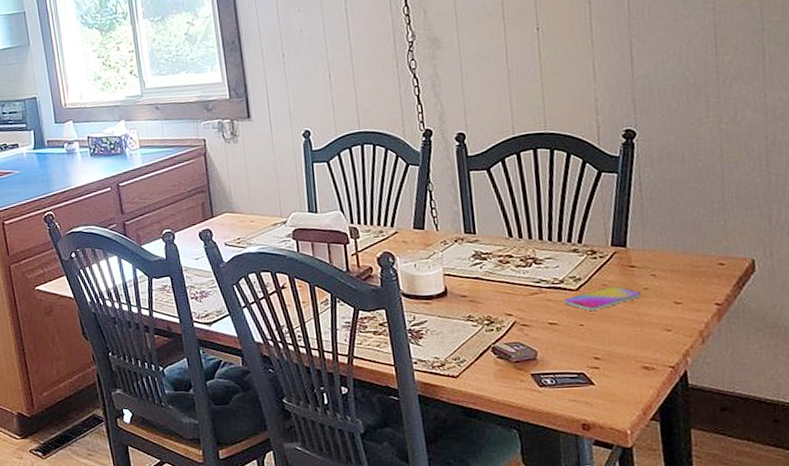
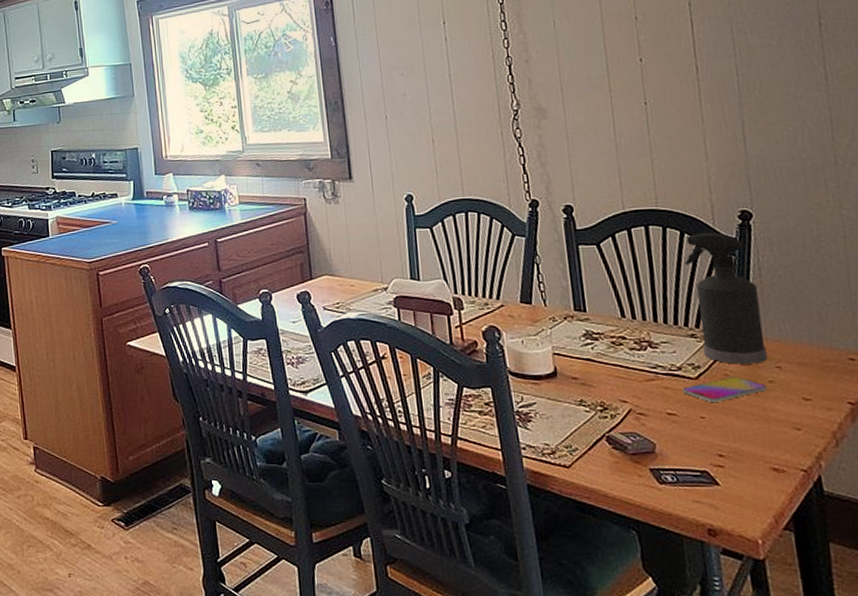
spray bottle: none [570,152,644,275] -> present [684,233,768,364]

